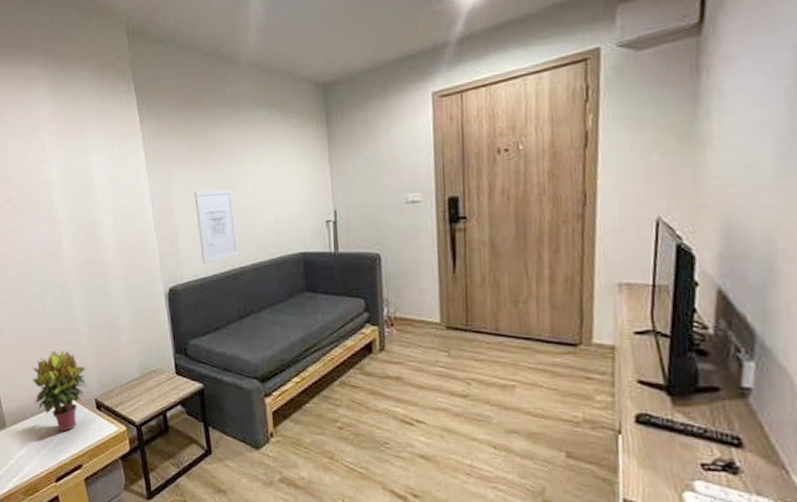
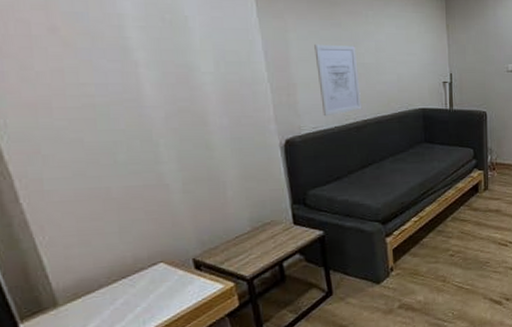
potted plant: present [31,350,89,432] -> none [98,209,184,300]

